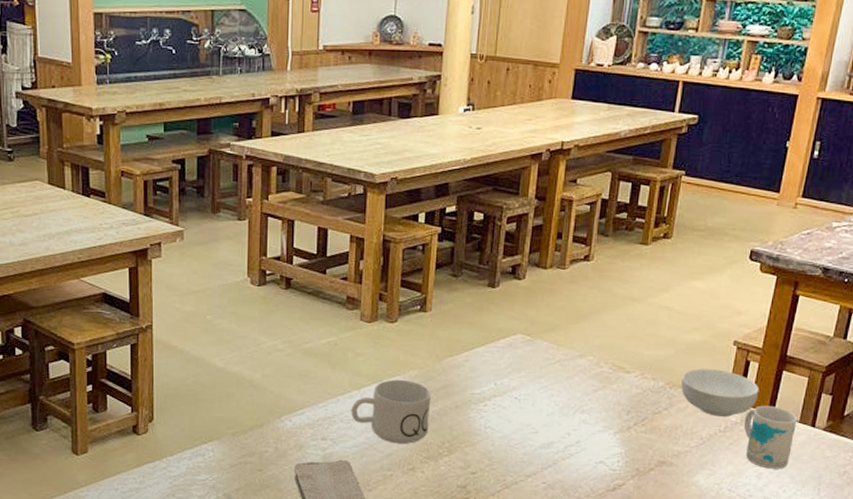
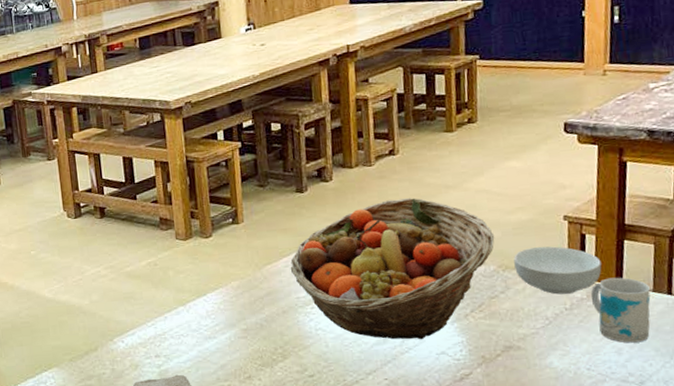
mug: present [351,379,431,444] -> none [179,291,259,354]
fruit basket: none [470,306,669,448] -> present [290,198,495,340]

